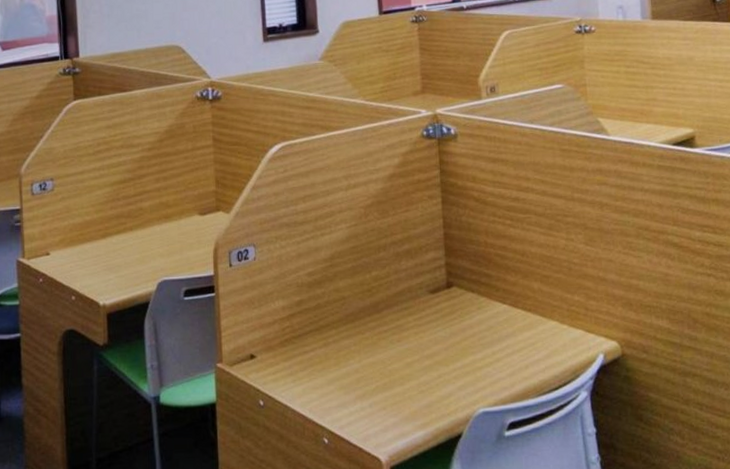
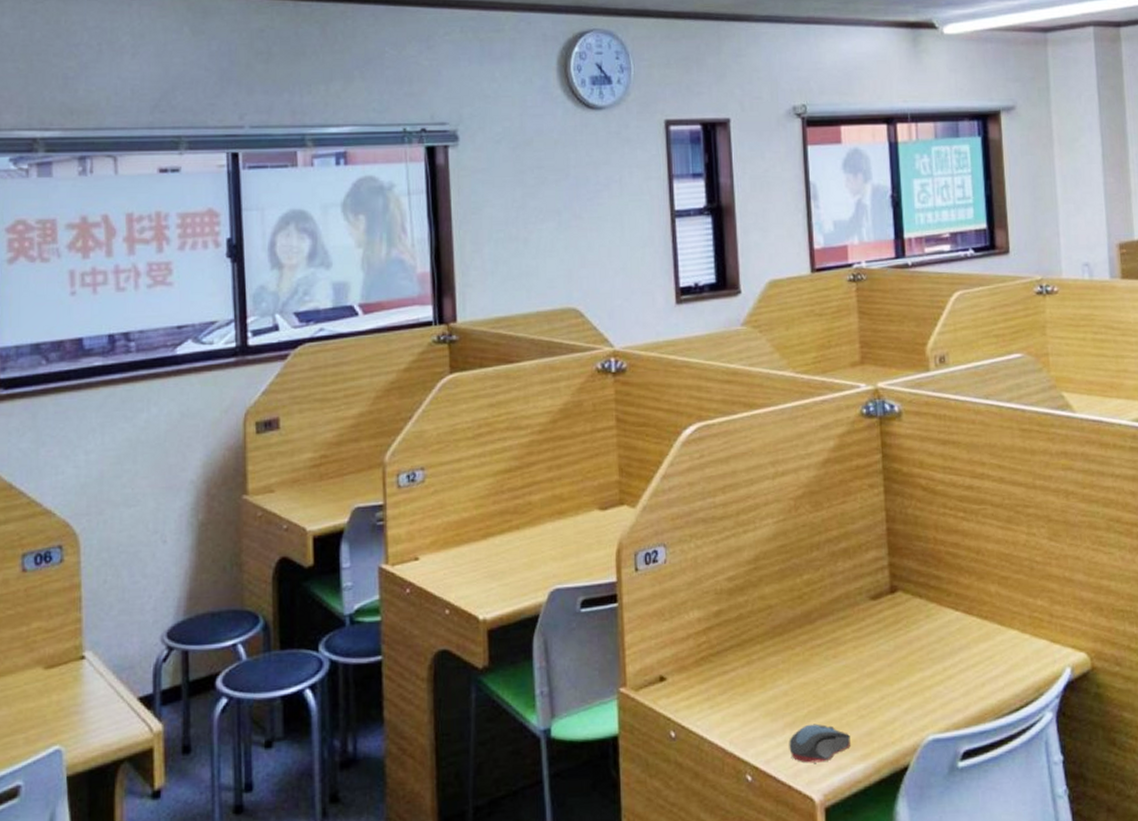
computer mouse: none [359,397,412,430] -> present [789,723,850,763]

